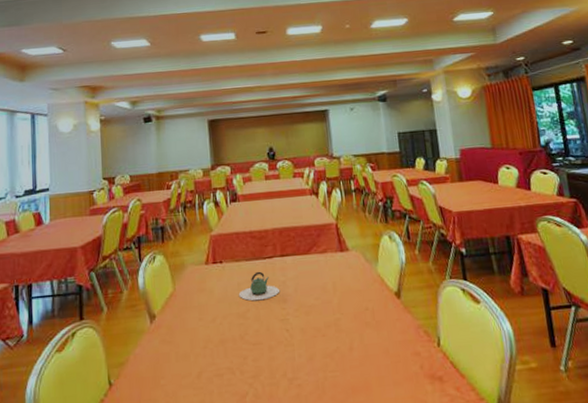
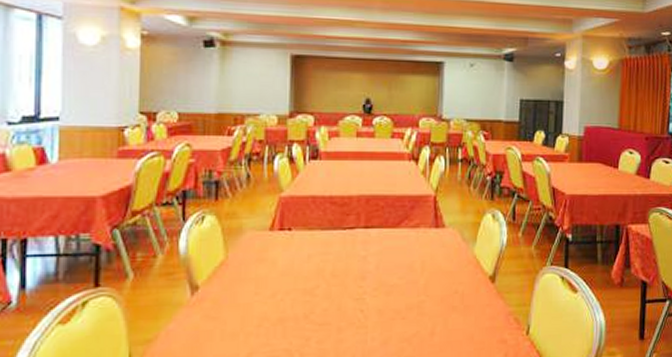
teapot: present [238,271,280,301] -> none [307,243,359,277]

